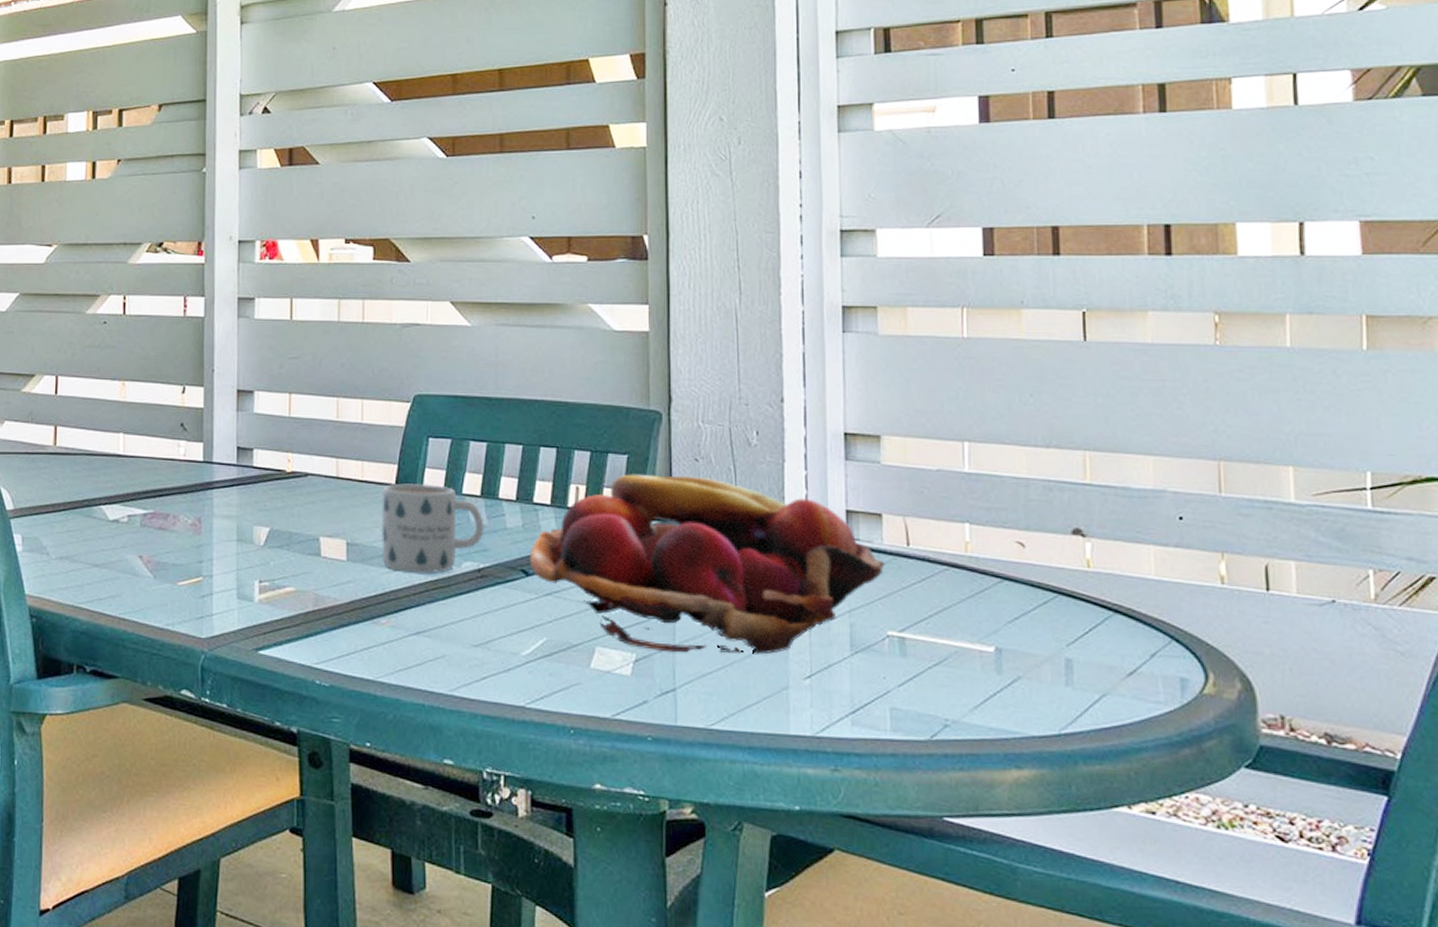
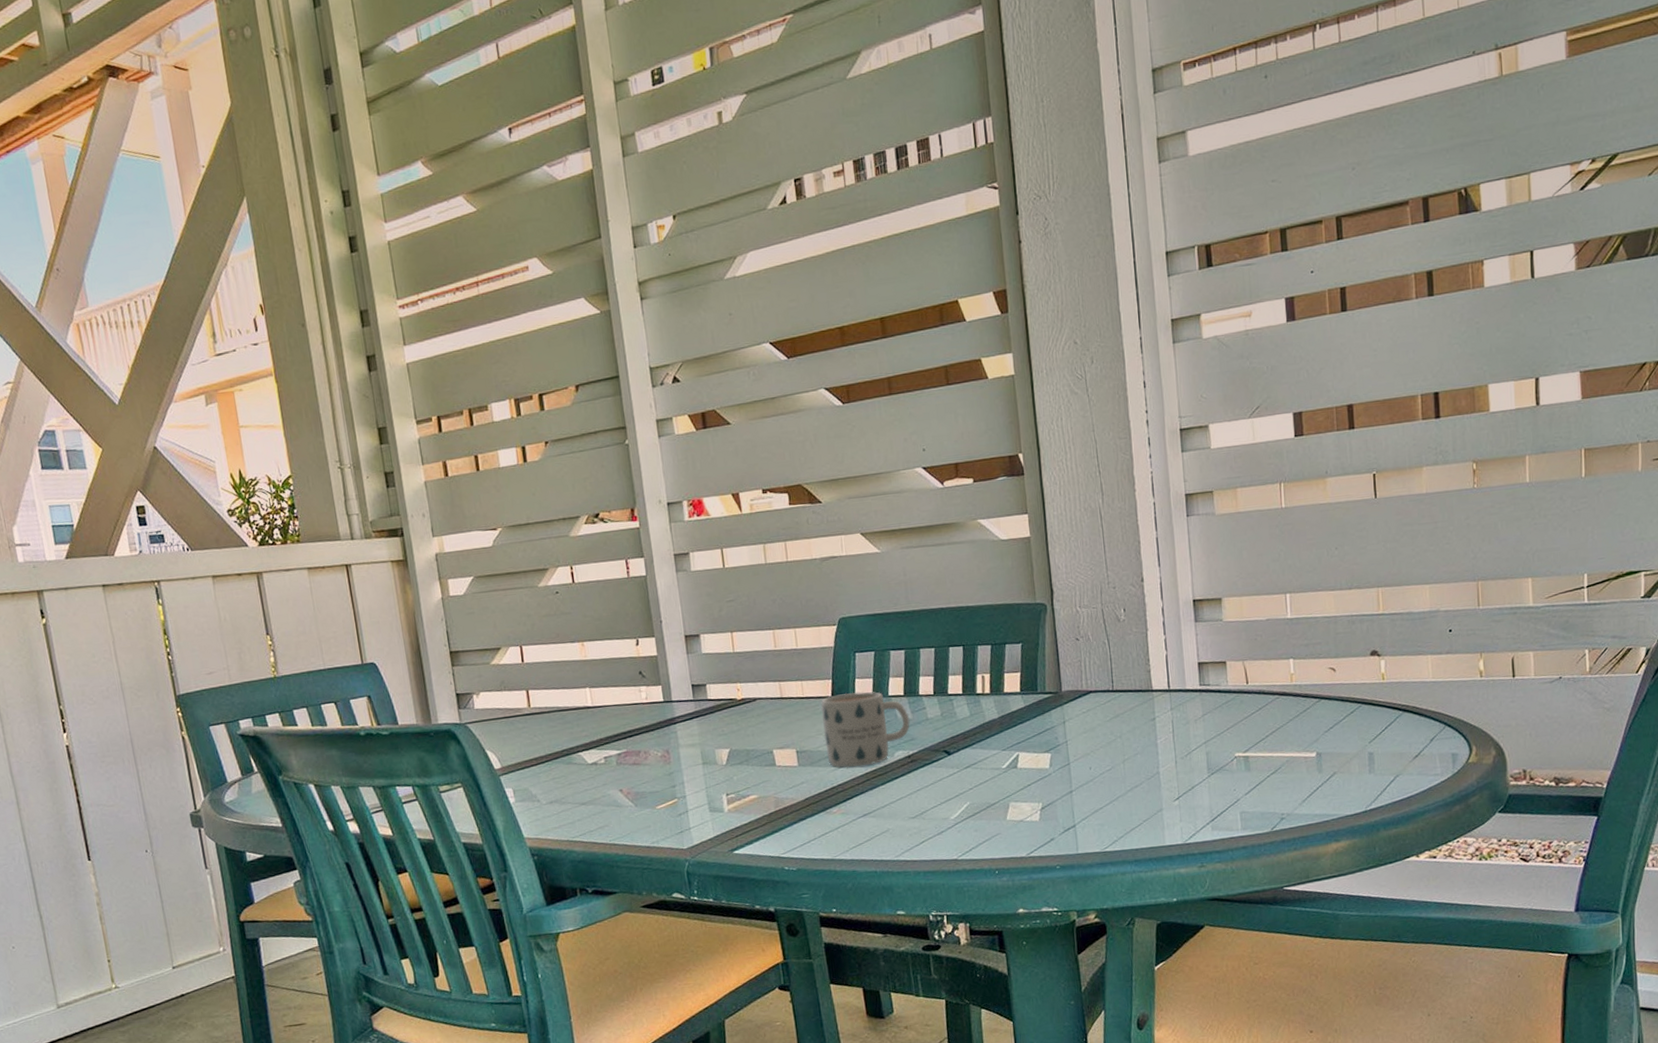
fruit basket: present [530,474,885,655] -> none [949,652,1230,798]

